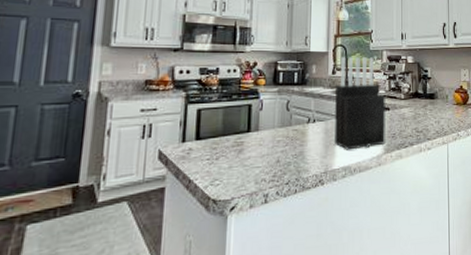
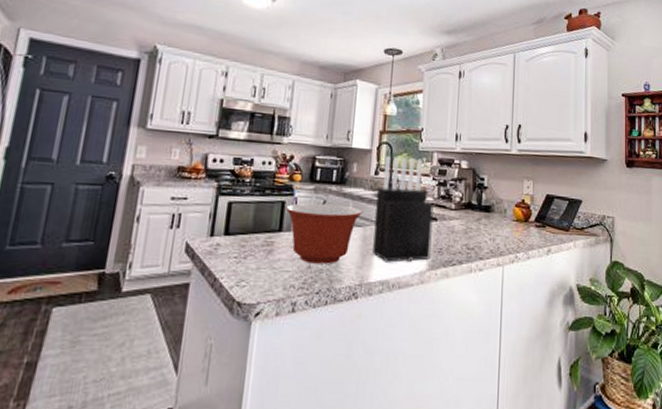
mixing bowl: none [252,103,323,158] -> present [285,203,363,264]

